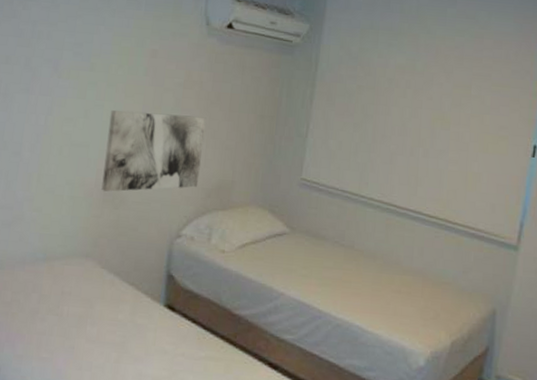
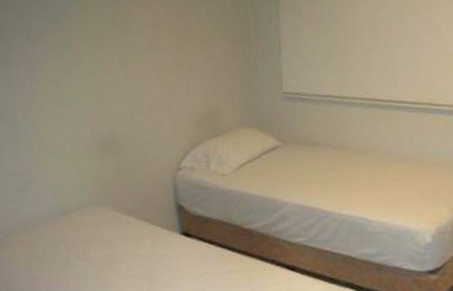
wall art: present [101,110,206,192] -> none [89,53,187,142]

